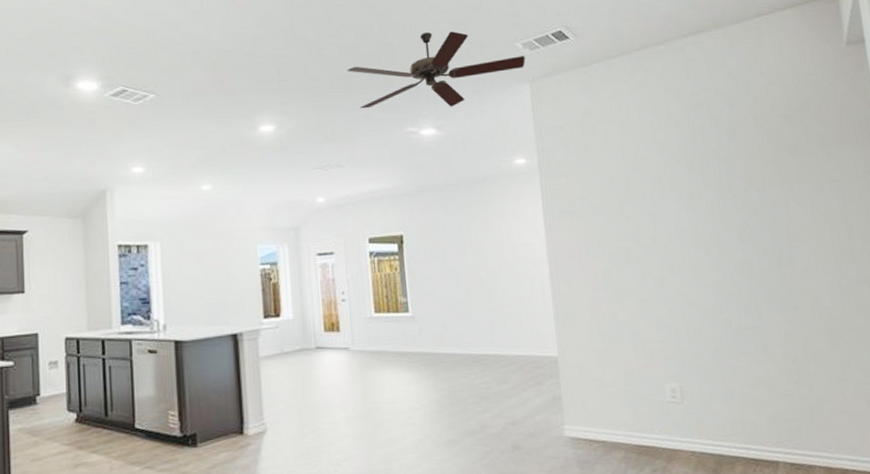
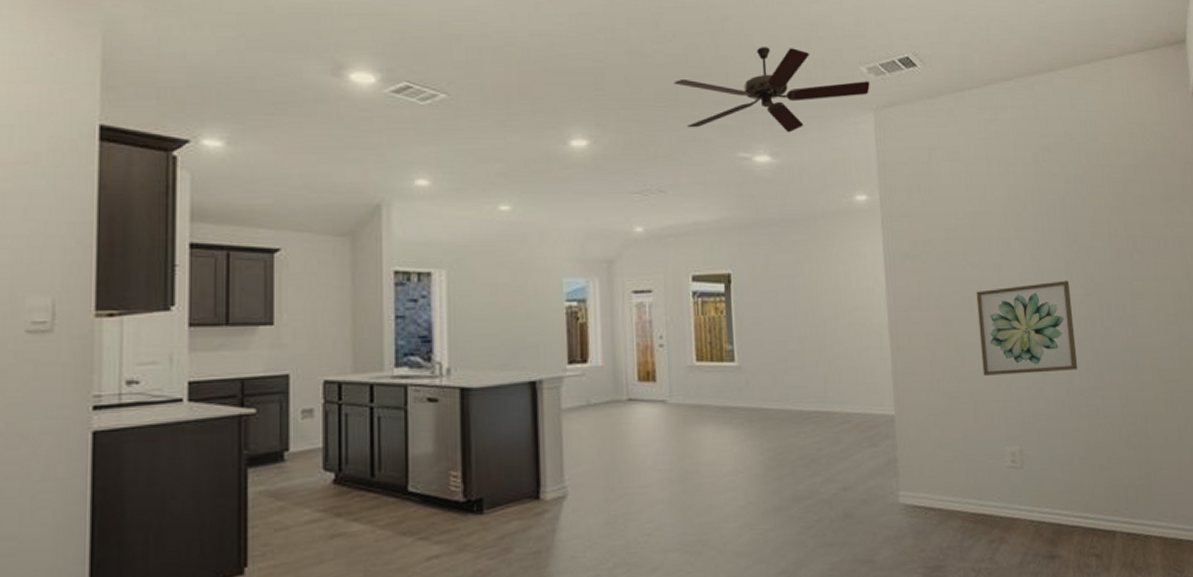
wall art: none [632,227,736,319] -> present [976,280,1078,376]

